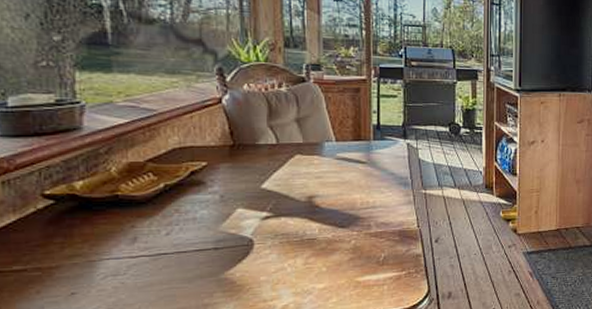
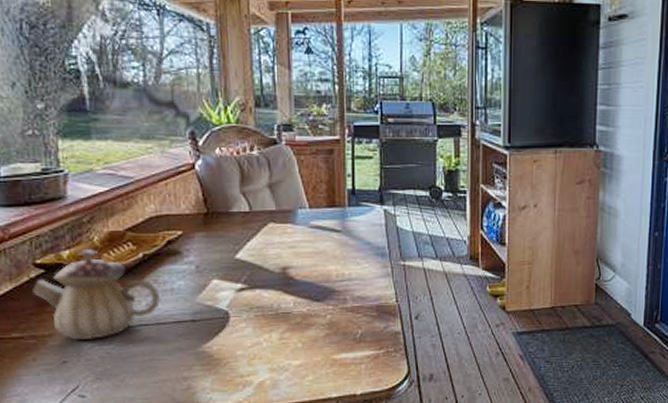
teapot: none [39,179,181,271] -> present [32,248,160,340]

